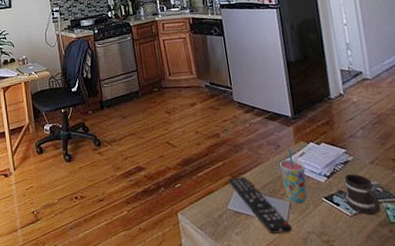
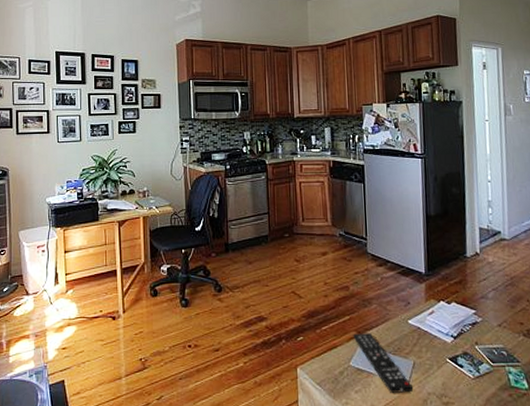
cup: present [279,149,307,204] -> none [407,306,433,363]
mug: present [344,174,381,215] -> none [470,336,503,378]

